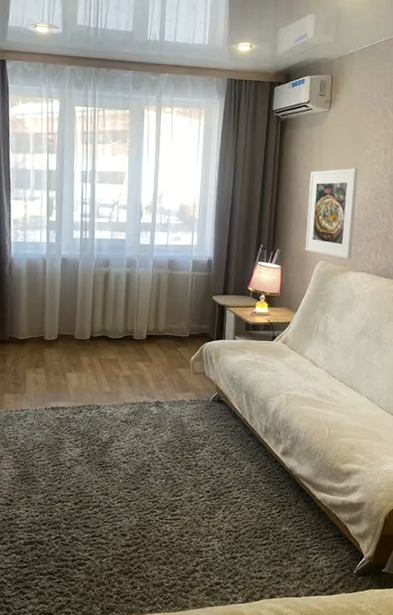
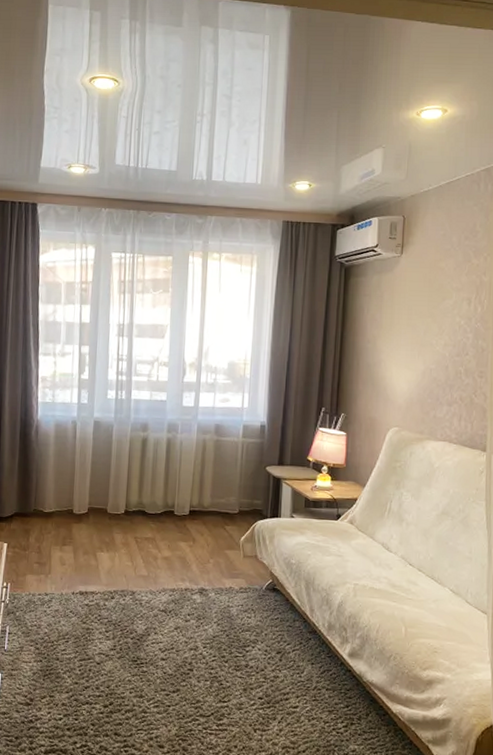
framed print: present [305,168,358,259] -> none [374,320,437,426]

